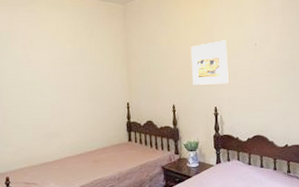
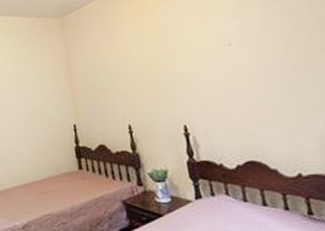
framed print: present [190,40,229,85] -> none [143,43,199,100]

